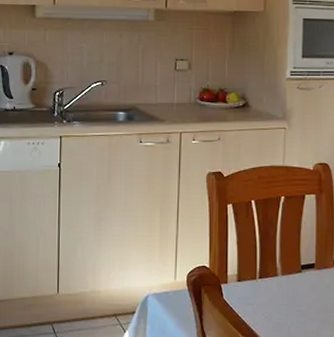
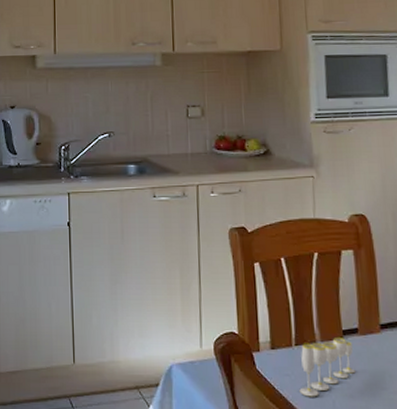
candle: none [260,271,310,324] -> present [299,336,356,397]

